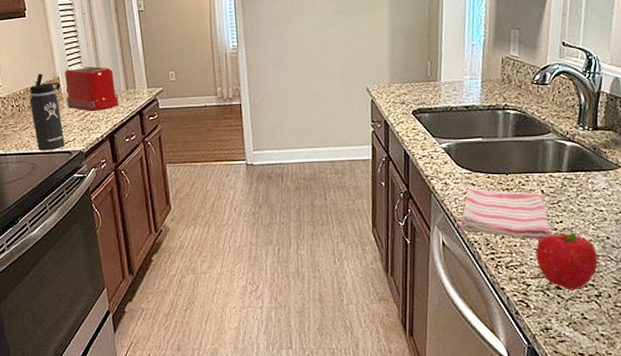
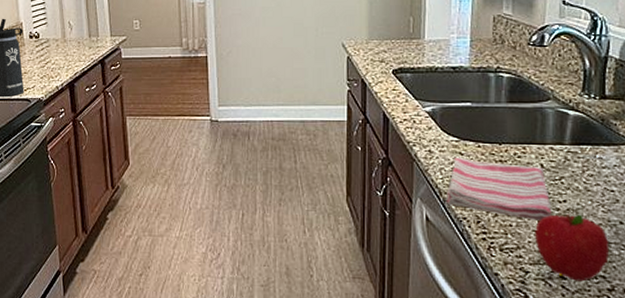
toaster: present [64,66,119,111] -> none [27,13,81,58]

